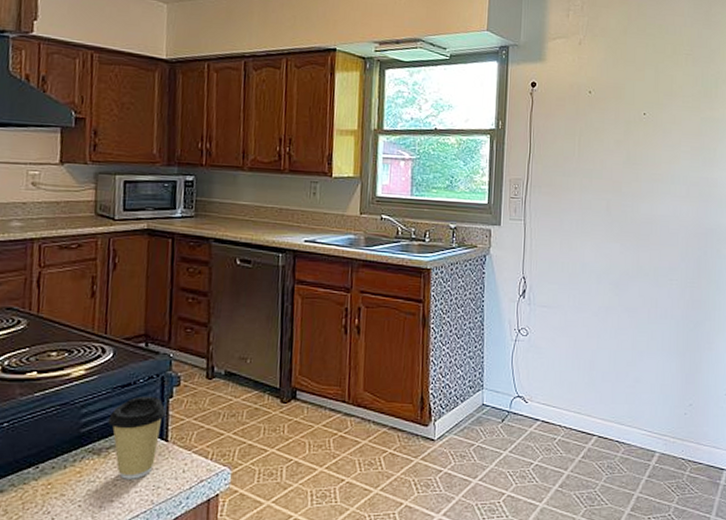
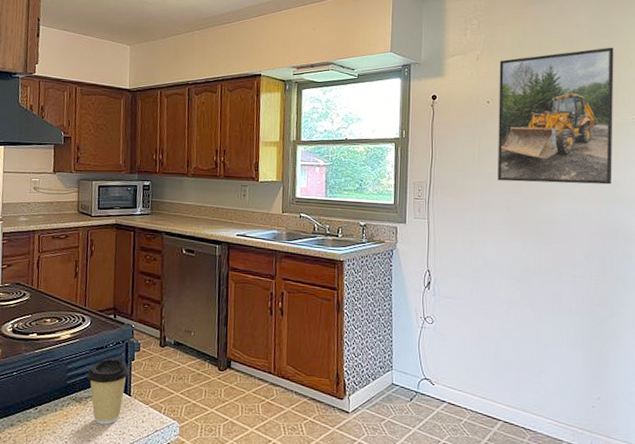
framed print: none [598,38,715,184] -> present [497,47,614,185]

